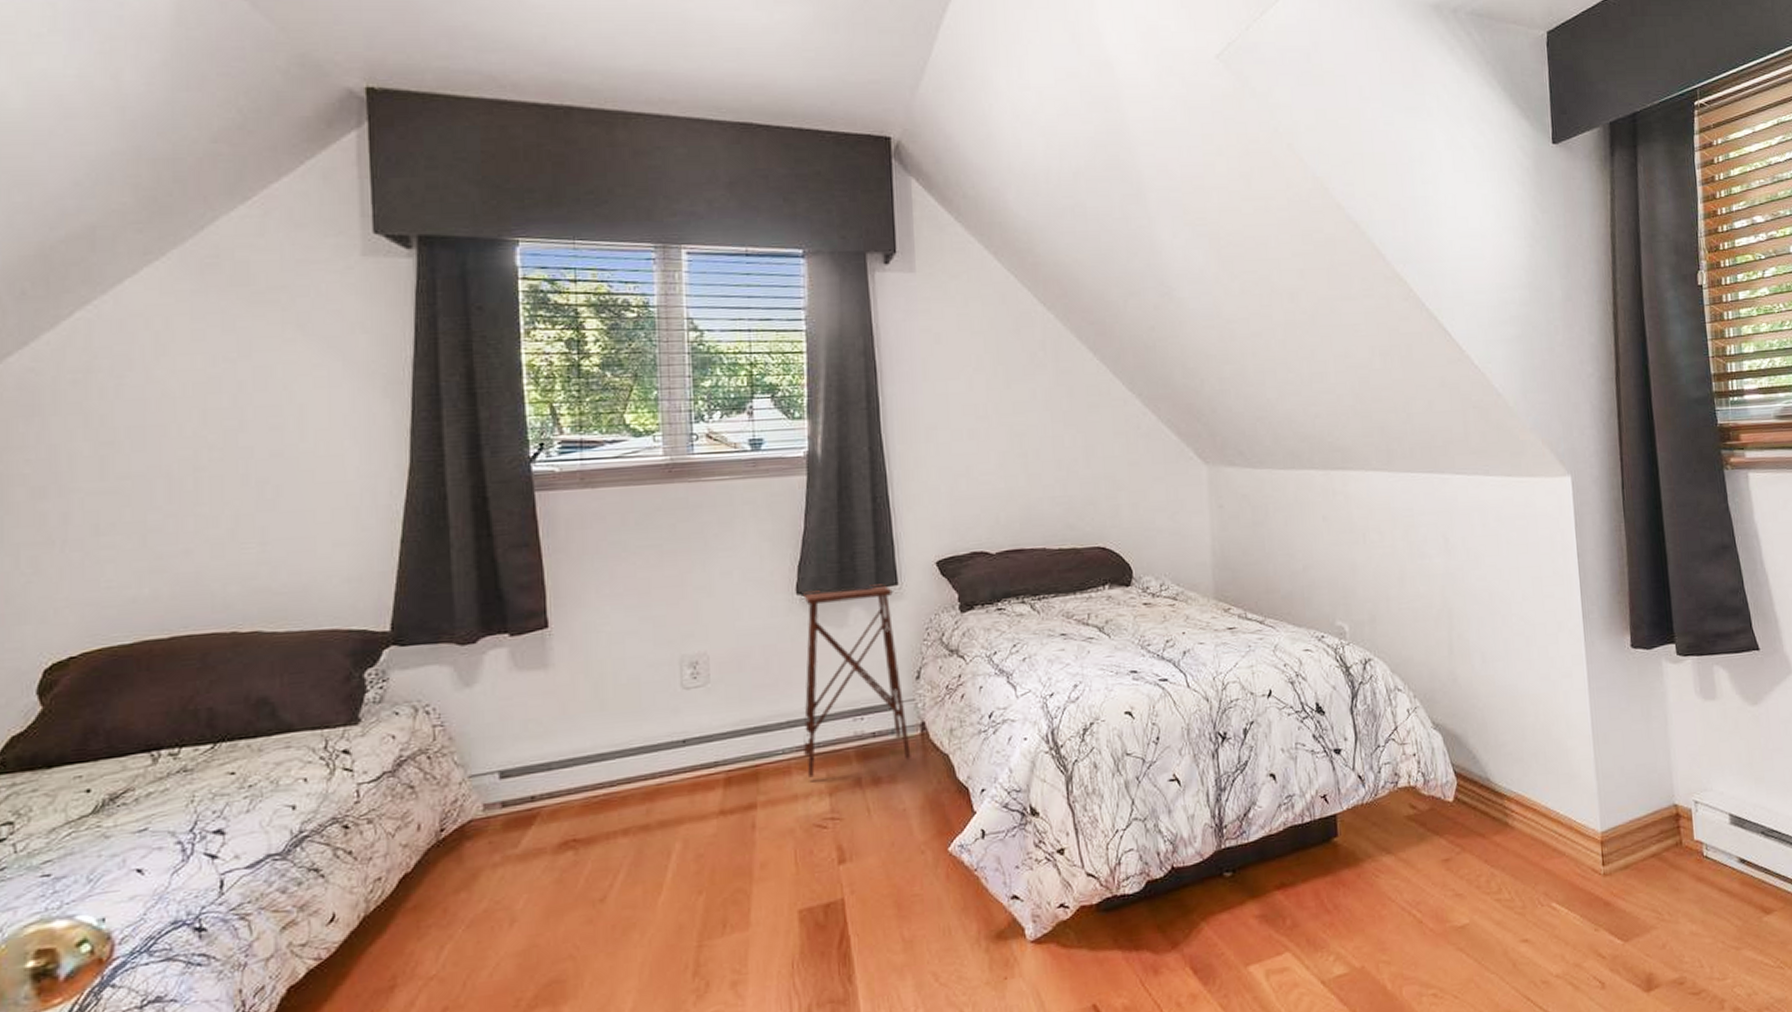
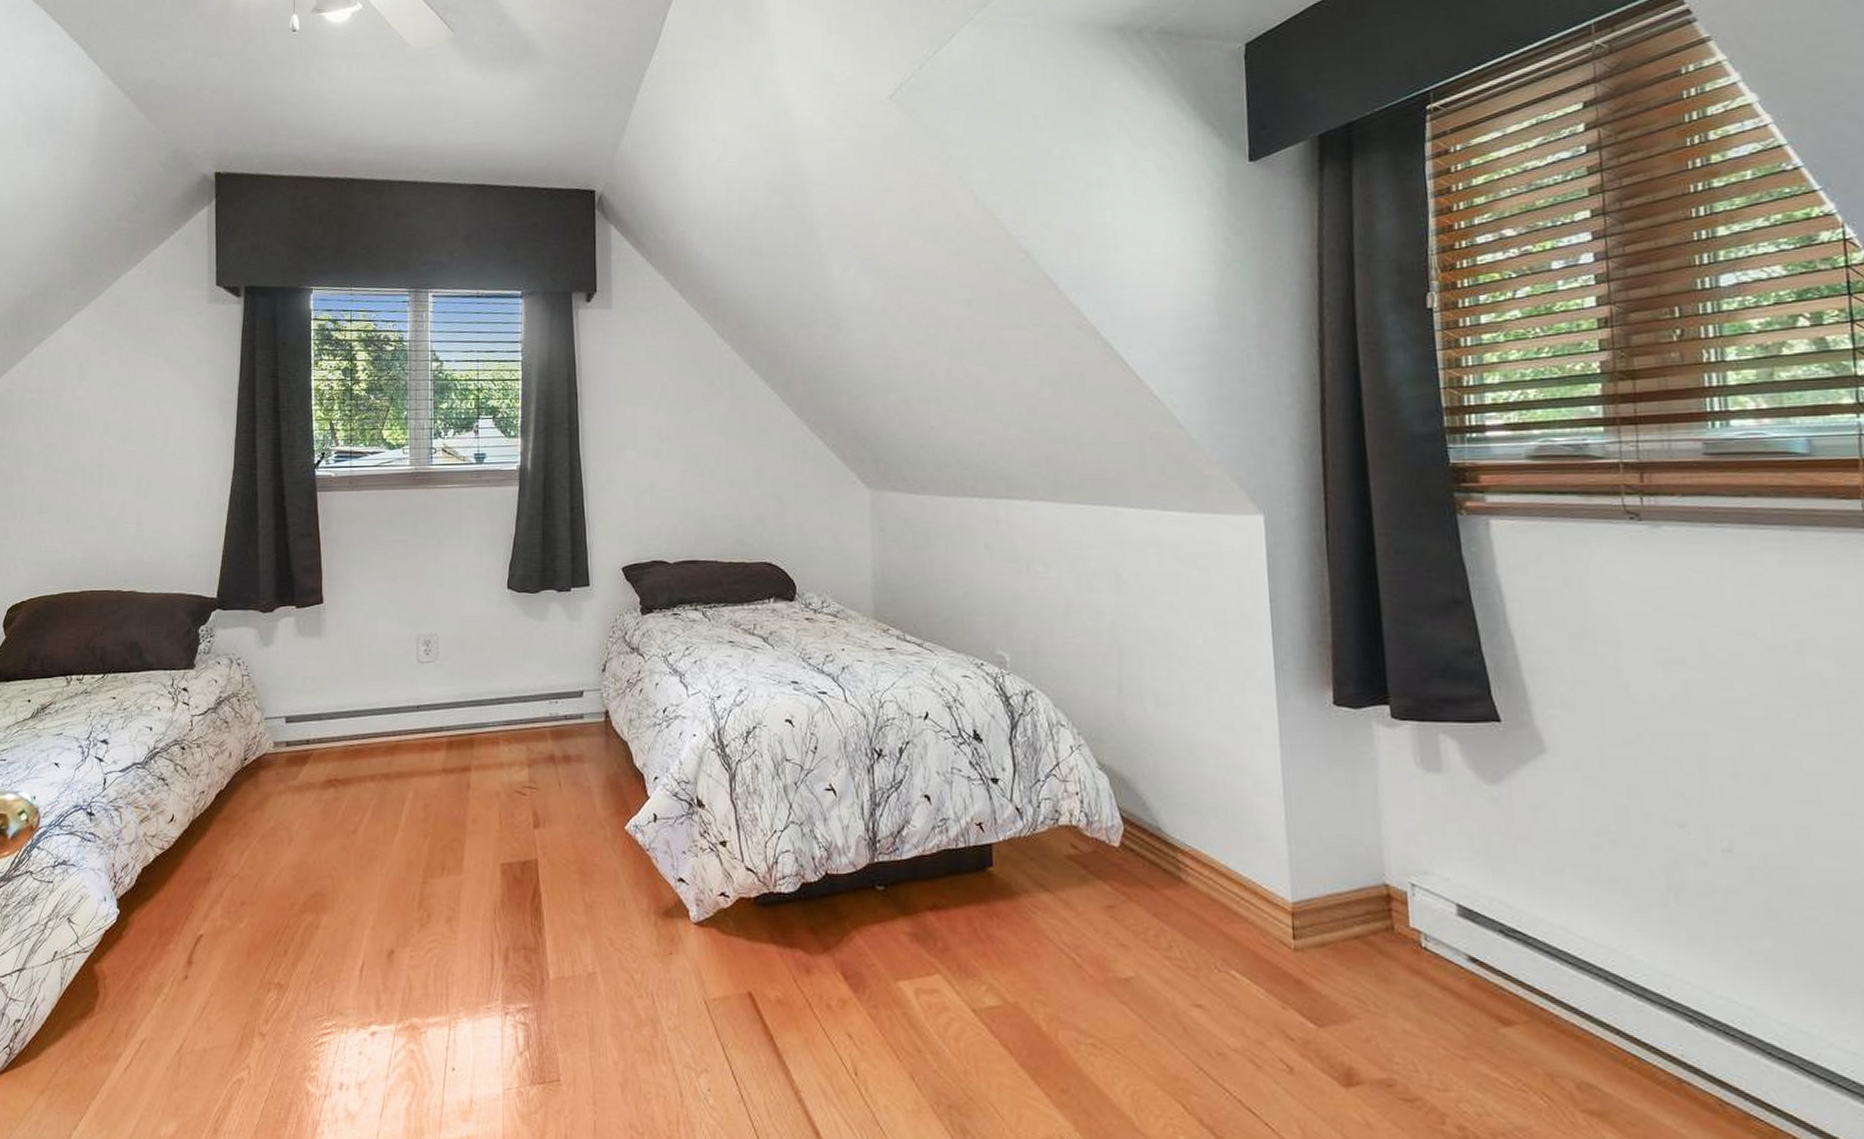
side table: present [803,584,911,778] -> none [509,584,596,749]

